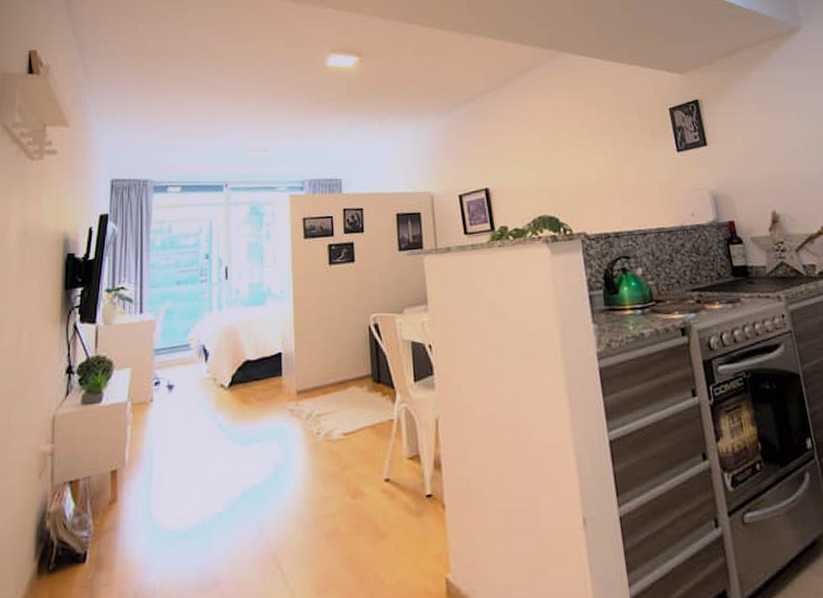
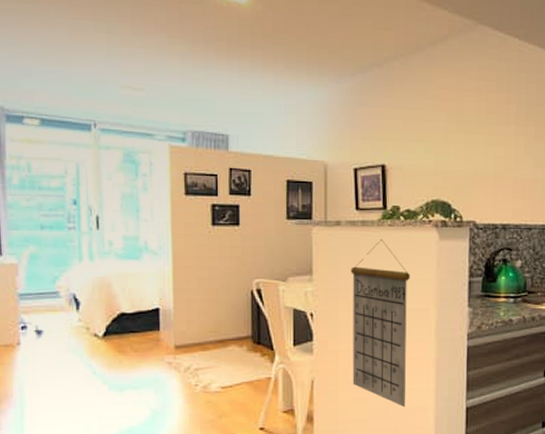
calendar: none [465,261,540,445] -> present [351,239,410,408]

